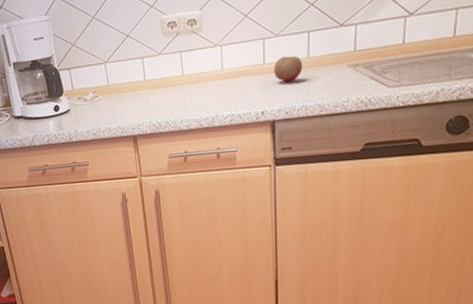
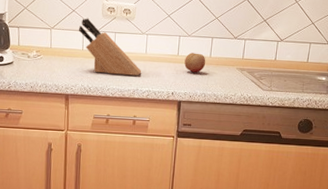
knife block: none [136,41,220,104] -> present [78,18,142,76]

